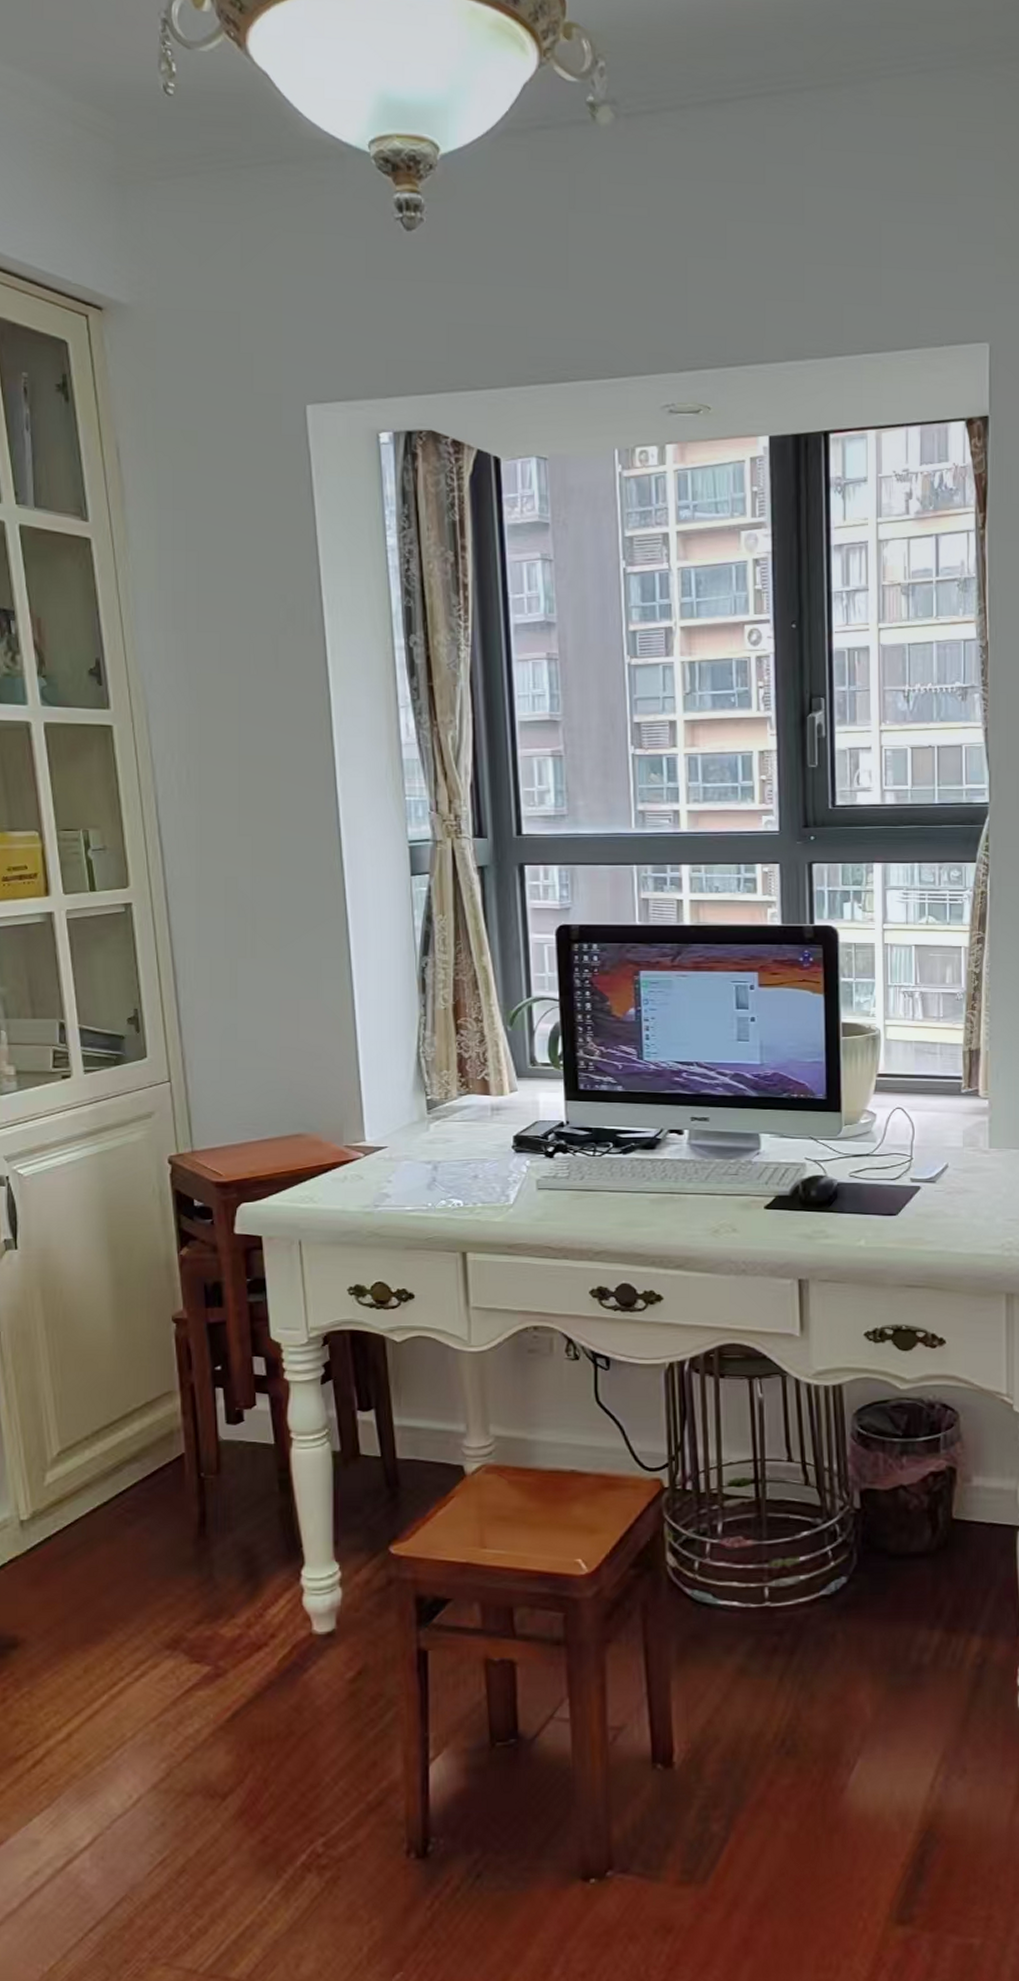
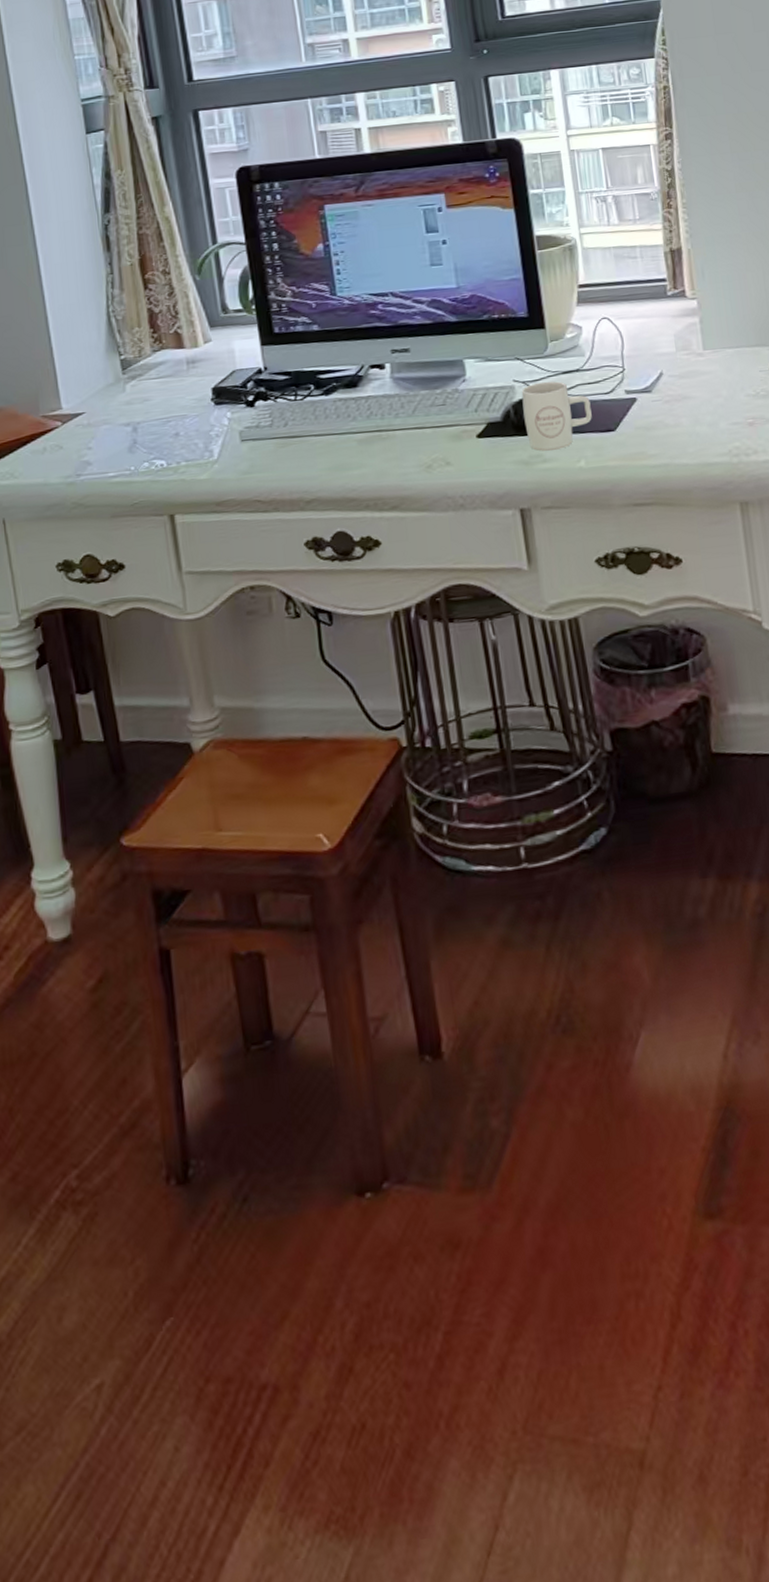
mug: none [812,1162,876,1227] -> present [521,381,592,451]

